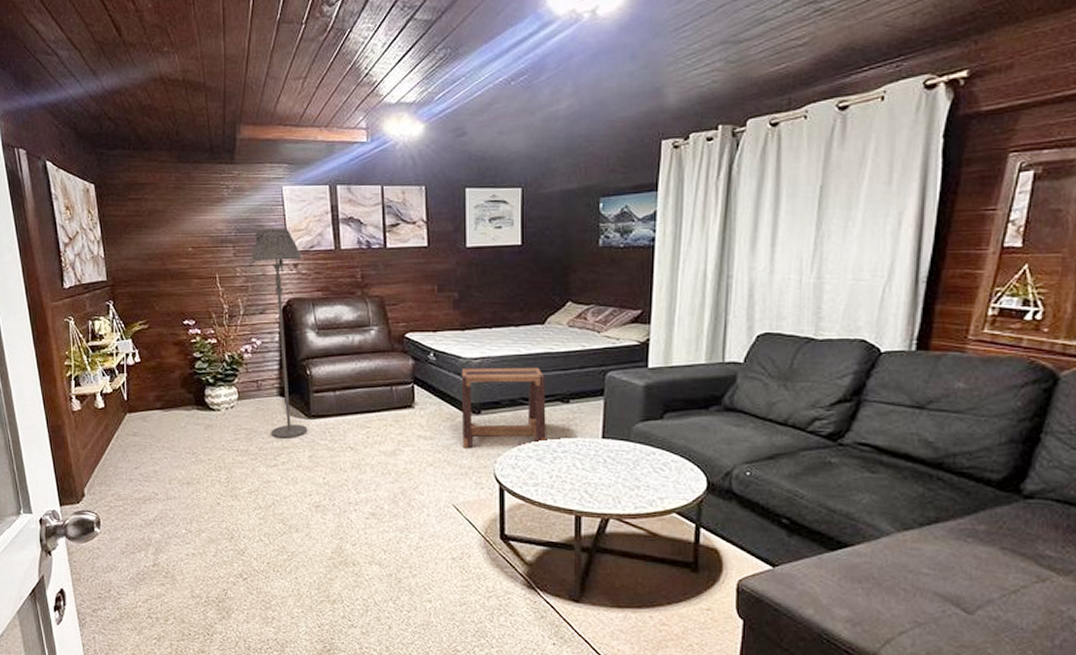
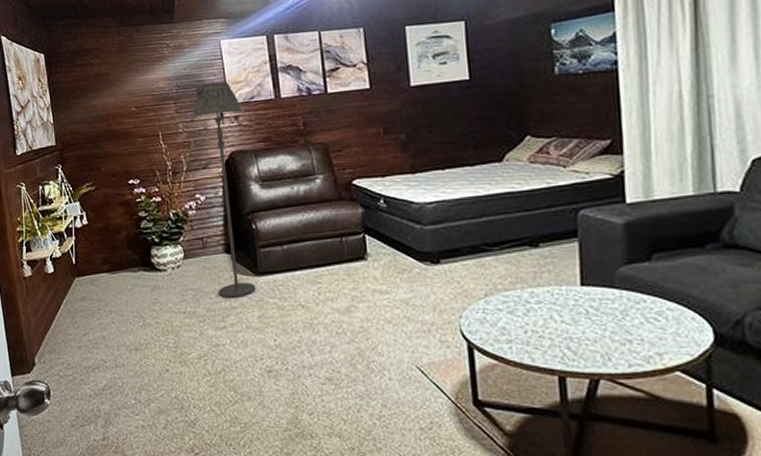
stool: present [461,367,546,448] -> none [415,209,516,301]

